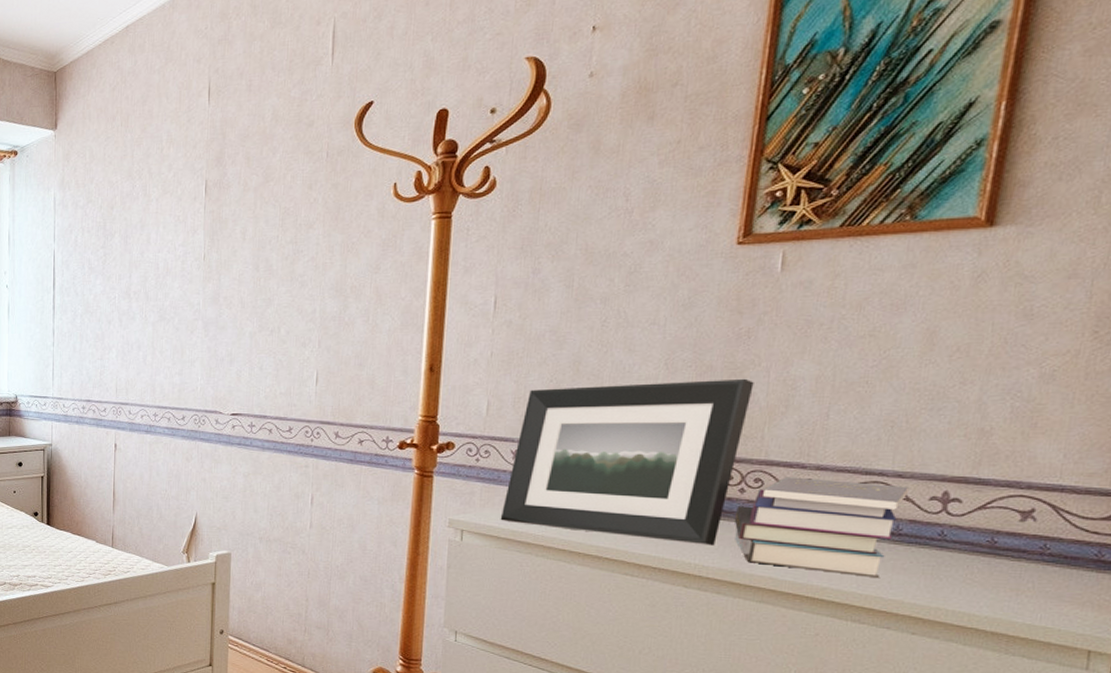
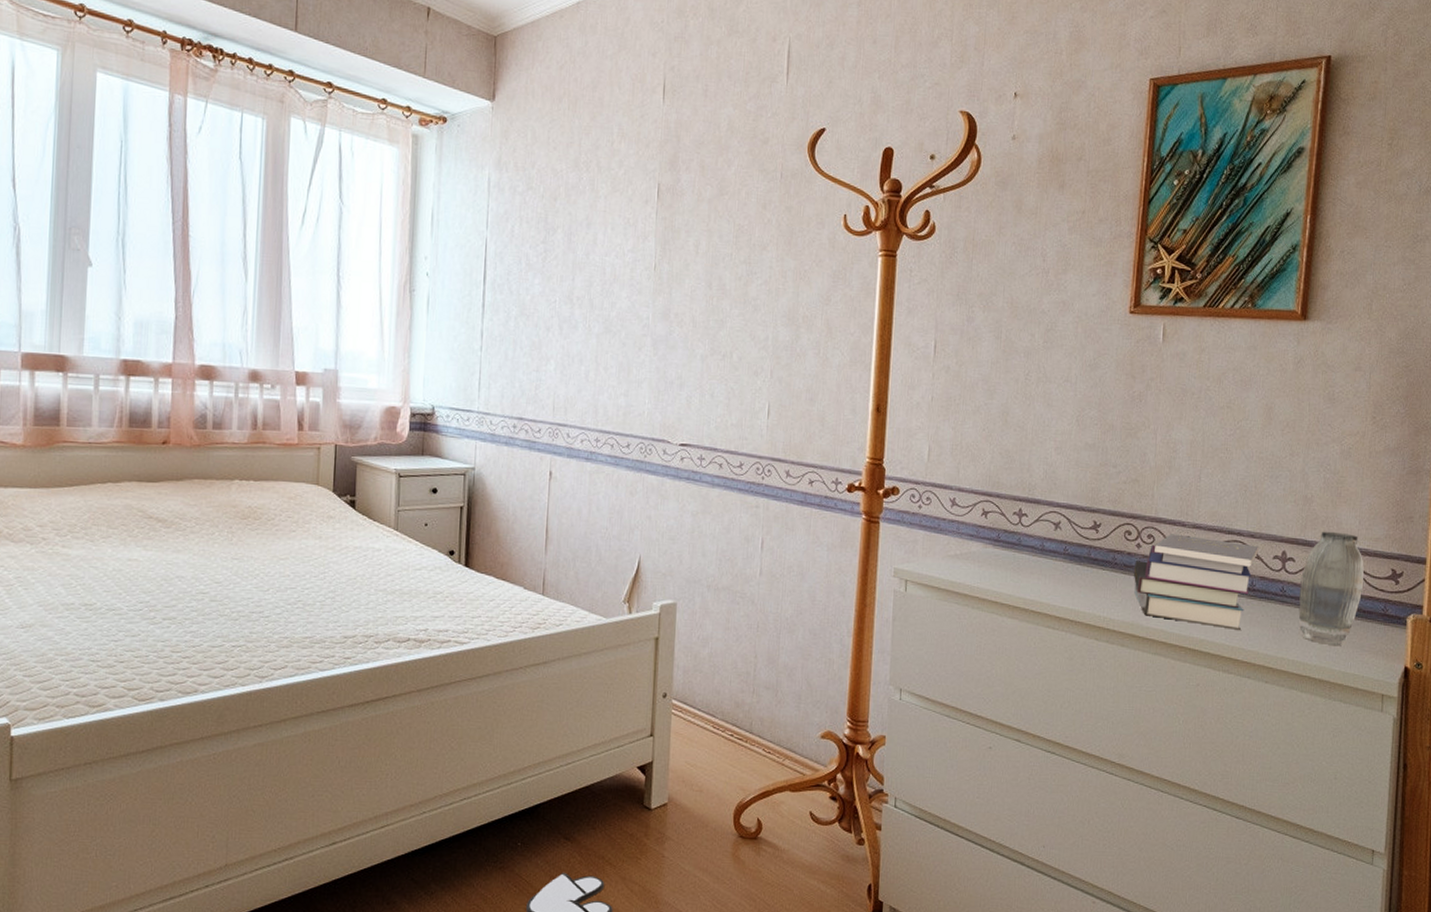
picture frame: present [500,378,754,546] -> none [940,437,1145,599]
vase: none [964,467,1069,595] -> present [1298,531,1364,645]

